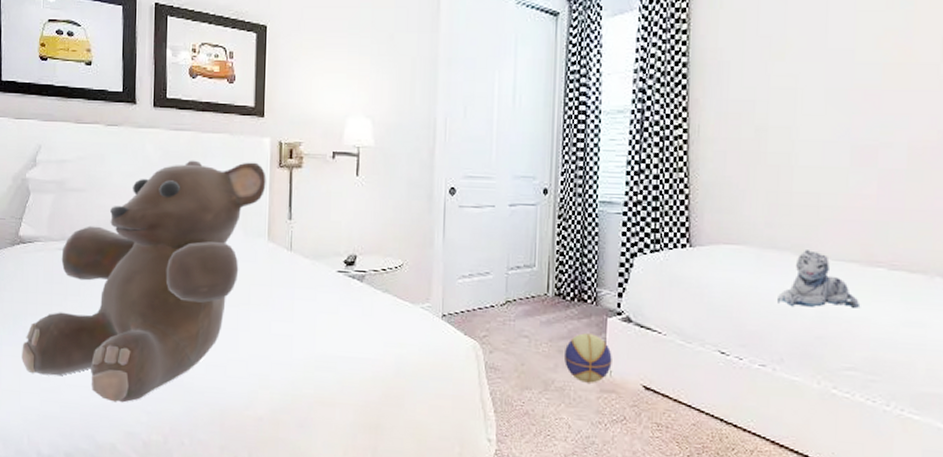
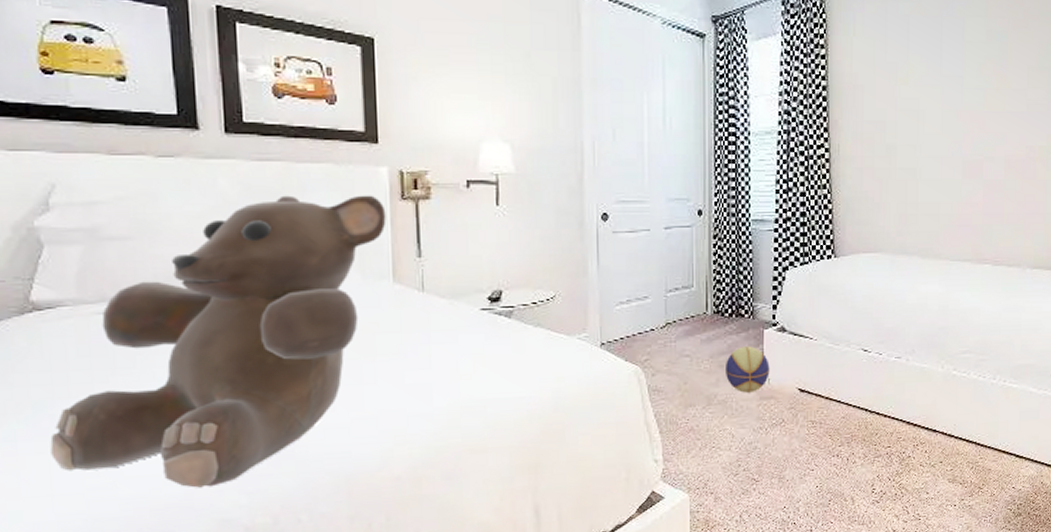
plush toy: present [778,250,859,308] -> none [909,253,972,304]

